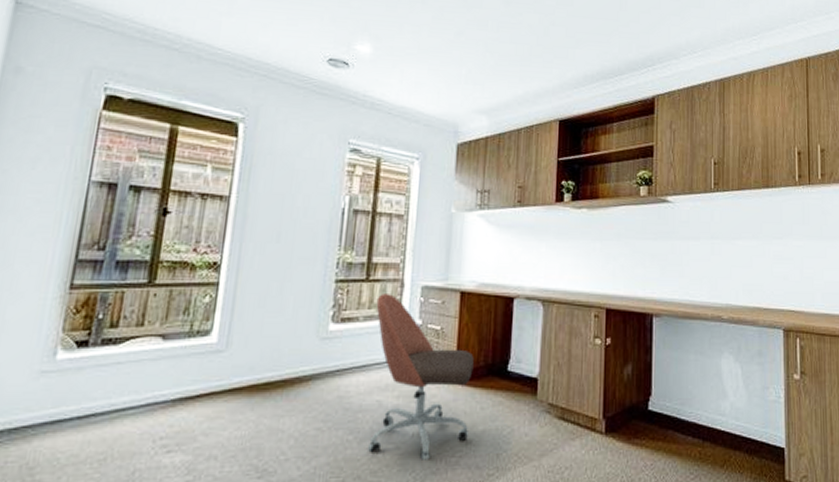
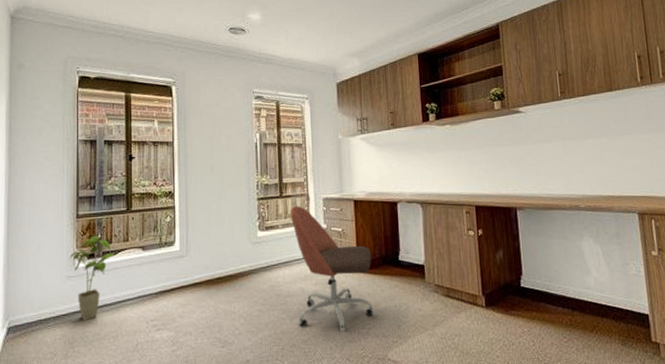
house plant: none [47,315,122,435] -> present [69,235,116,320]

